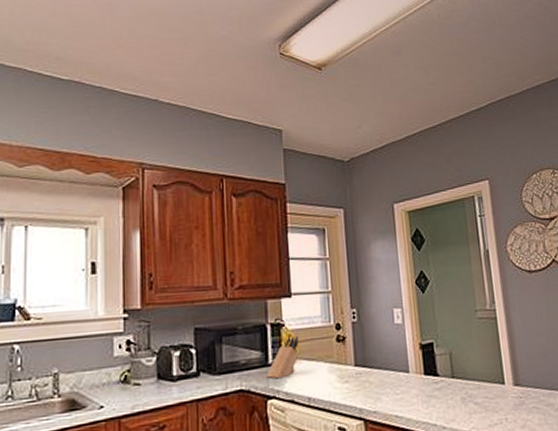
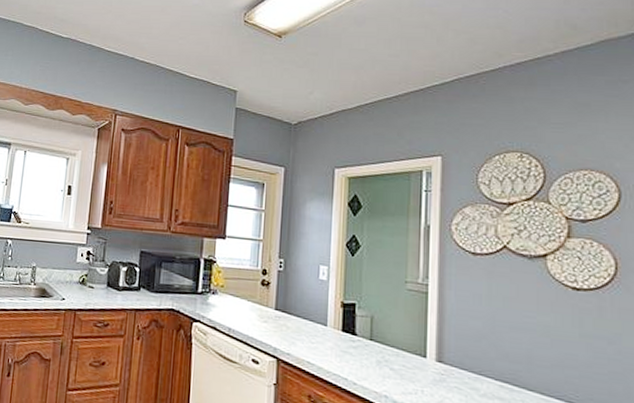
knife block: present [265,336,299,379] -> none [194,272,227,307]

